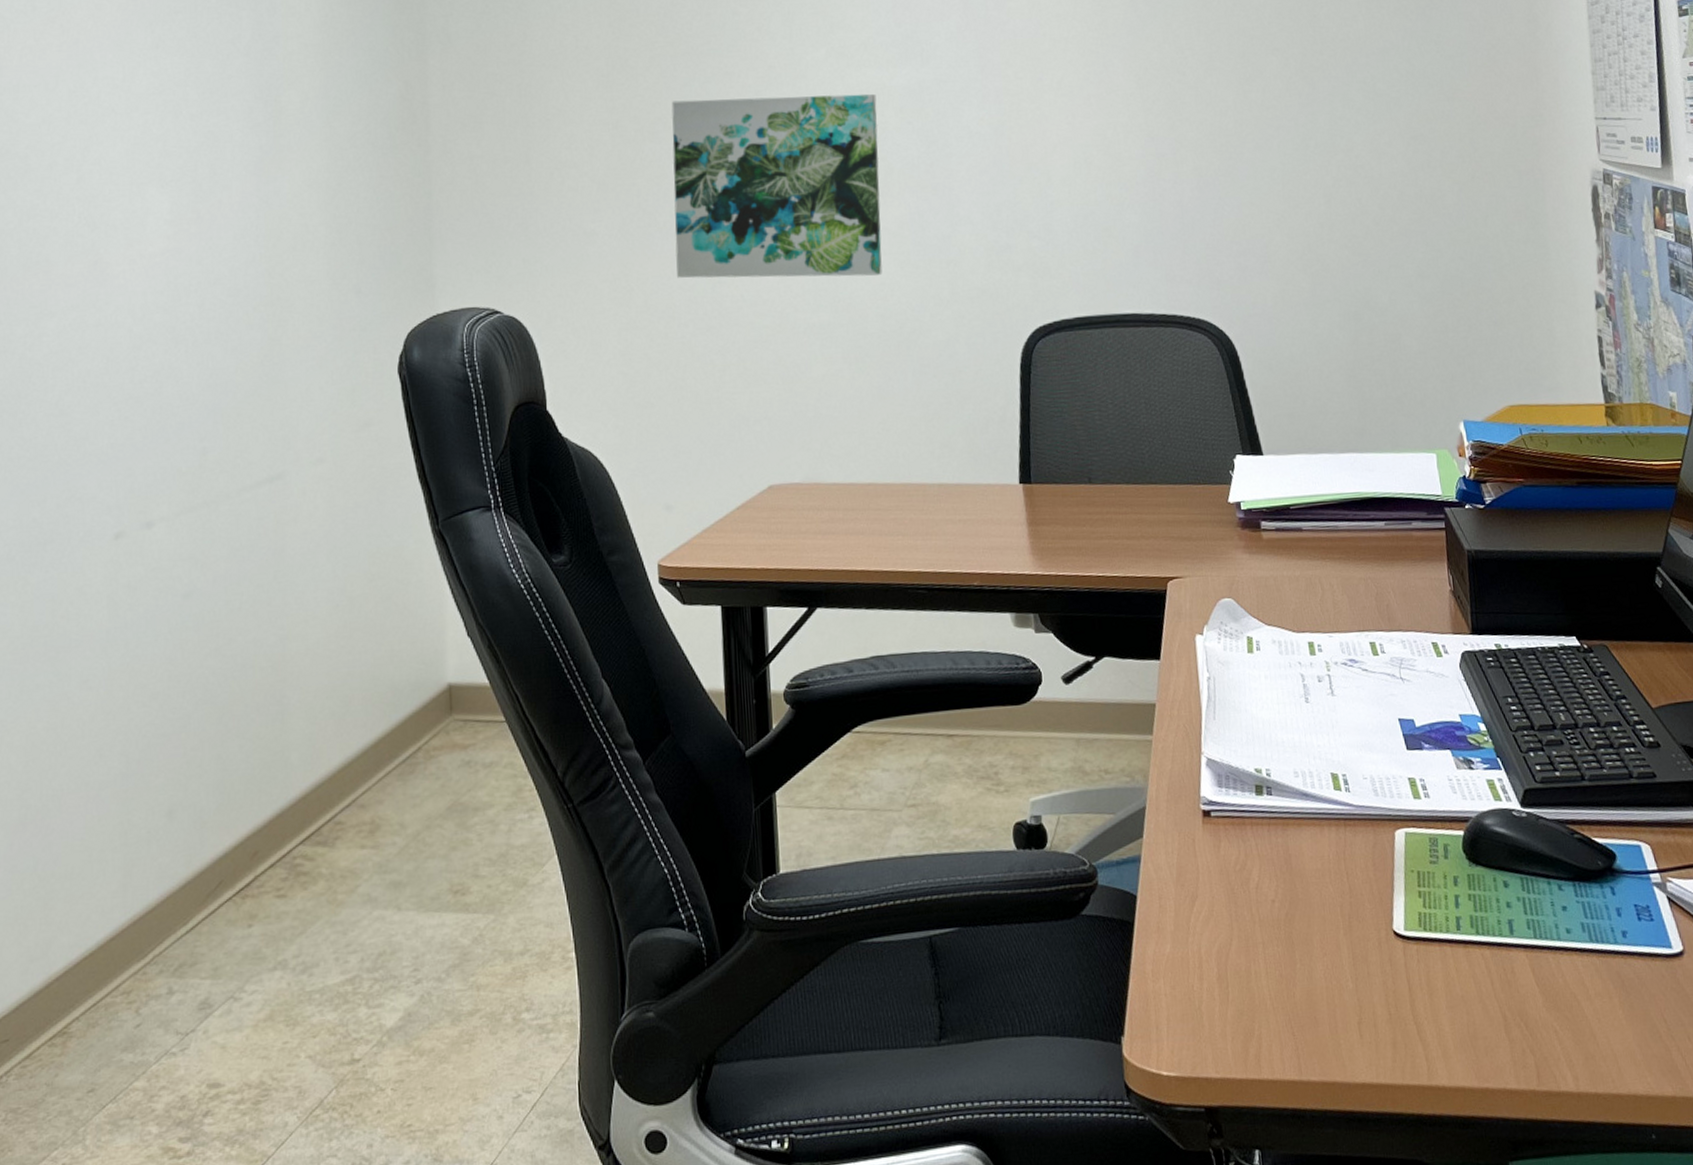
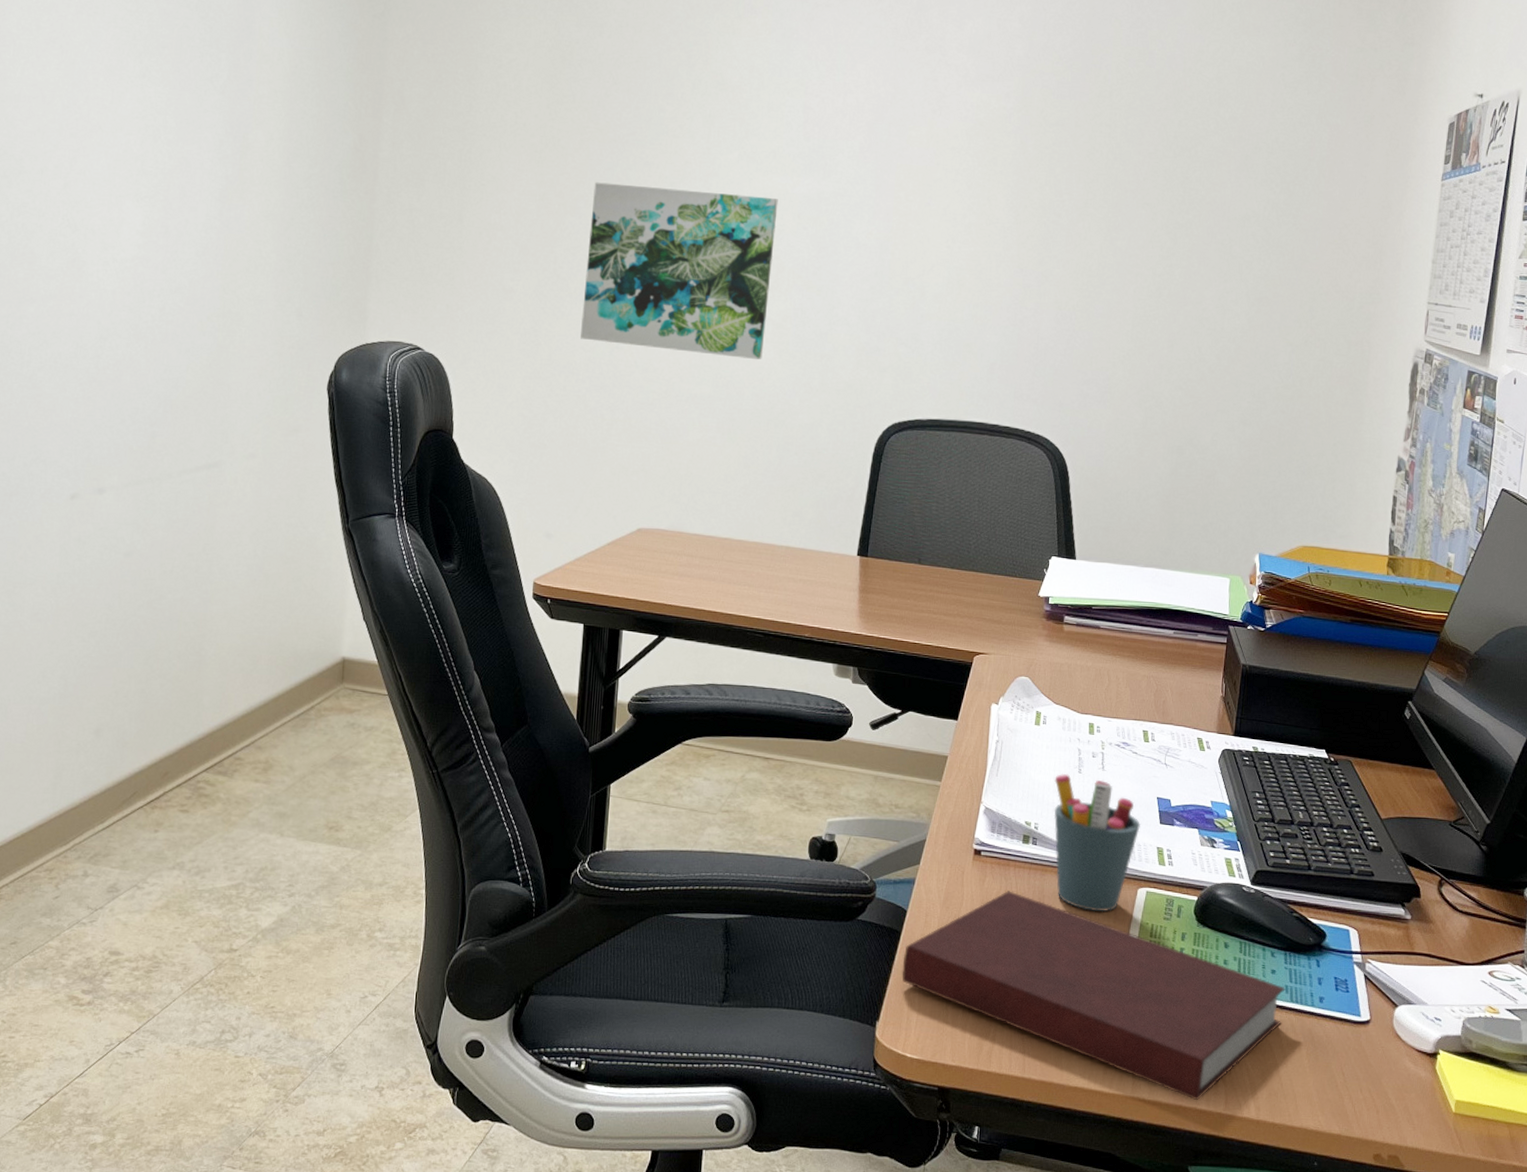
notebook: none [1140,854,1584,1080] -> present [902,891,1285,1101]
pen holder: none [1280,704,1386,866] -> present [1053,773,1142,912]

